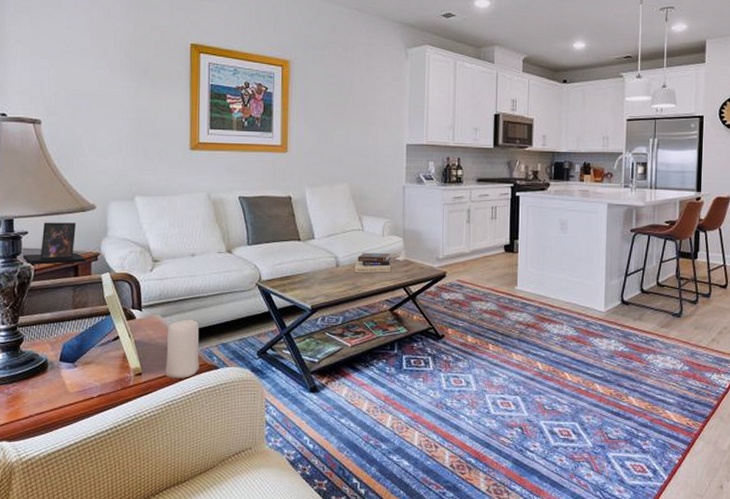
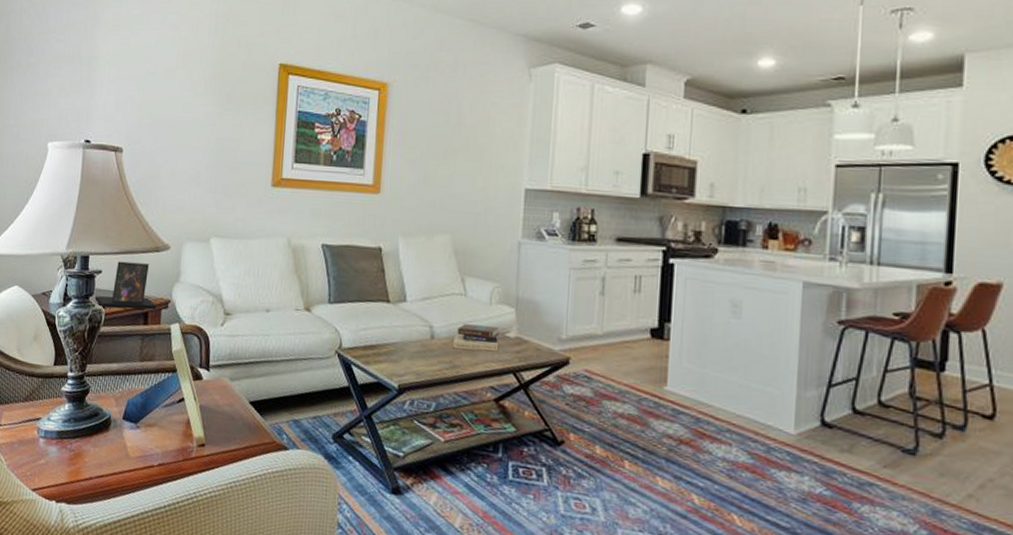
candle: present [165,319,200,378] -> none [229,385,269,457]

